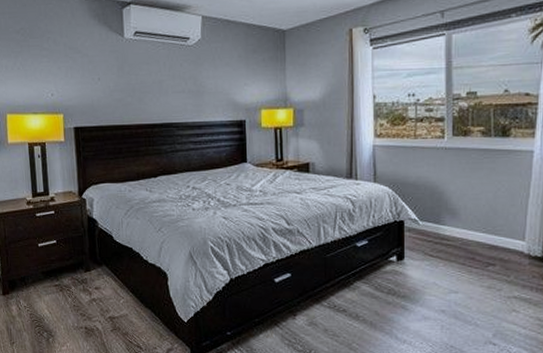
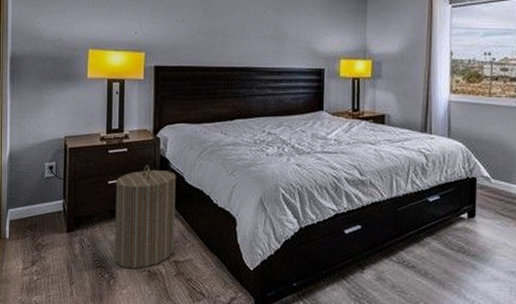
laundry hamper: none [45,226,109,327] -> present [114,165,177,269]

